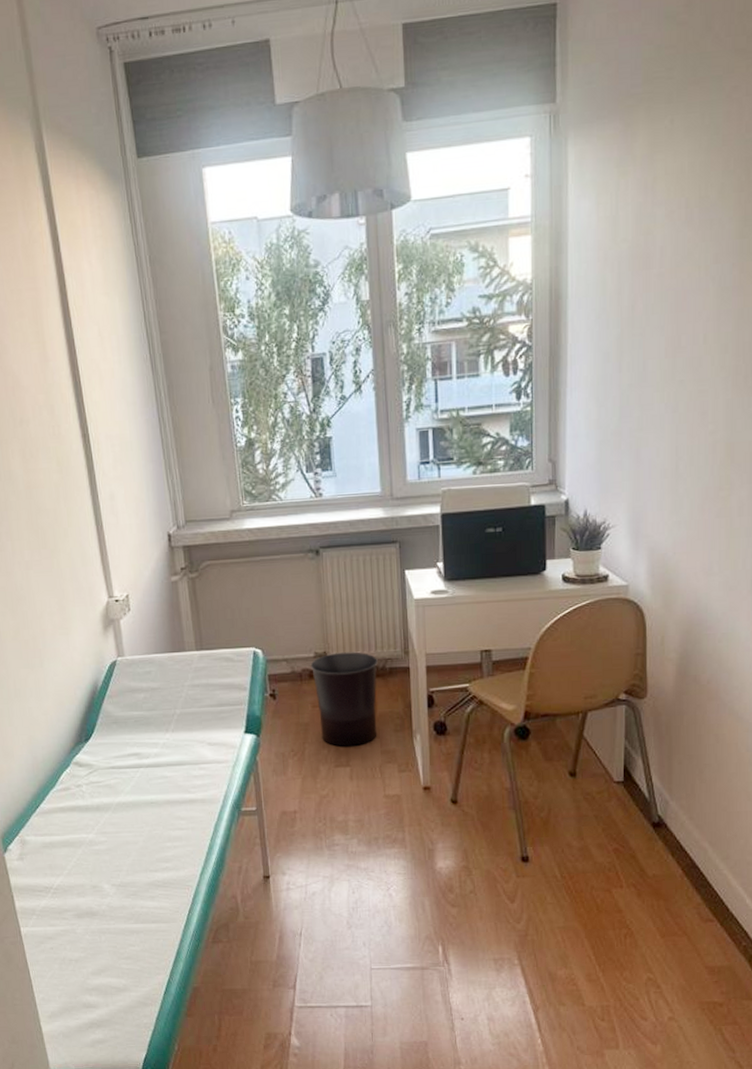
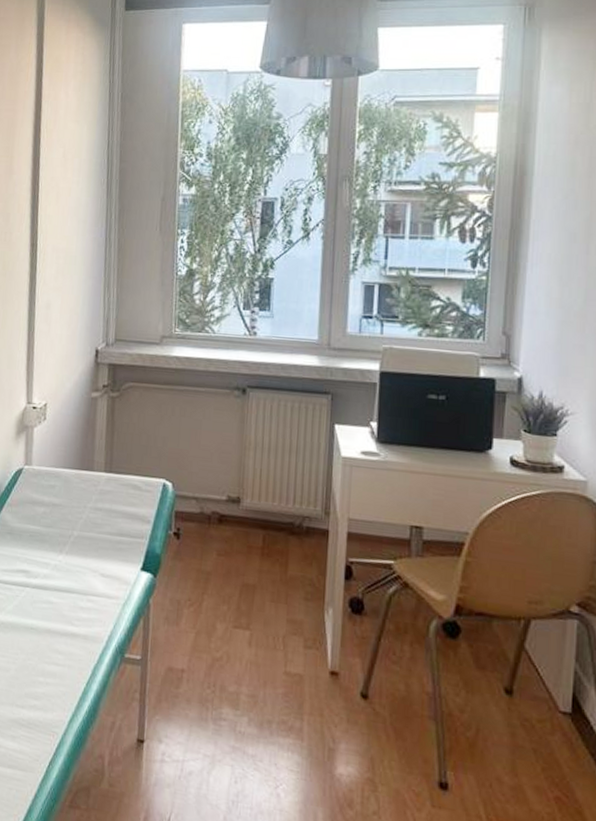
waste bin: present [310,652,378,747] -> none [221,500,295,608]

